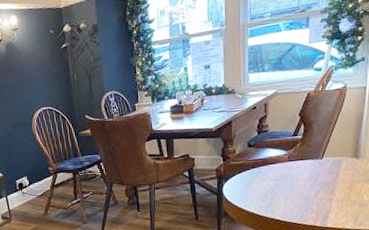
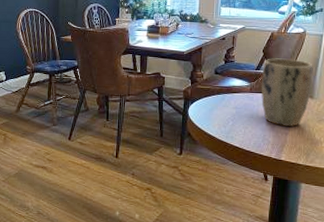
plant pot: none [299,118,357,192] -> present [261,58,313,126]

